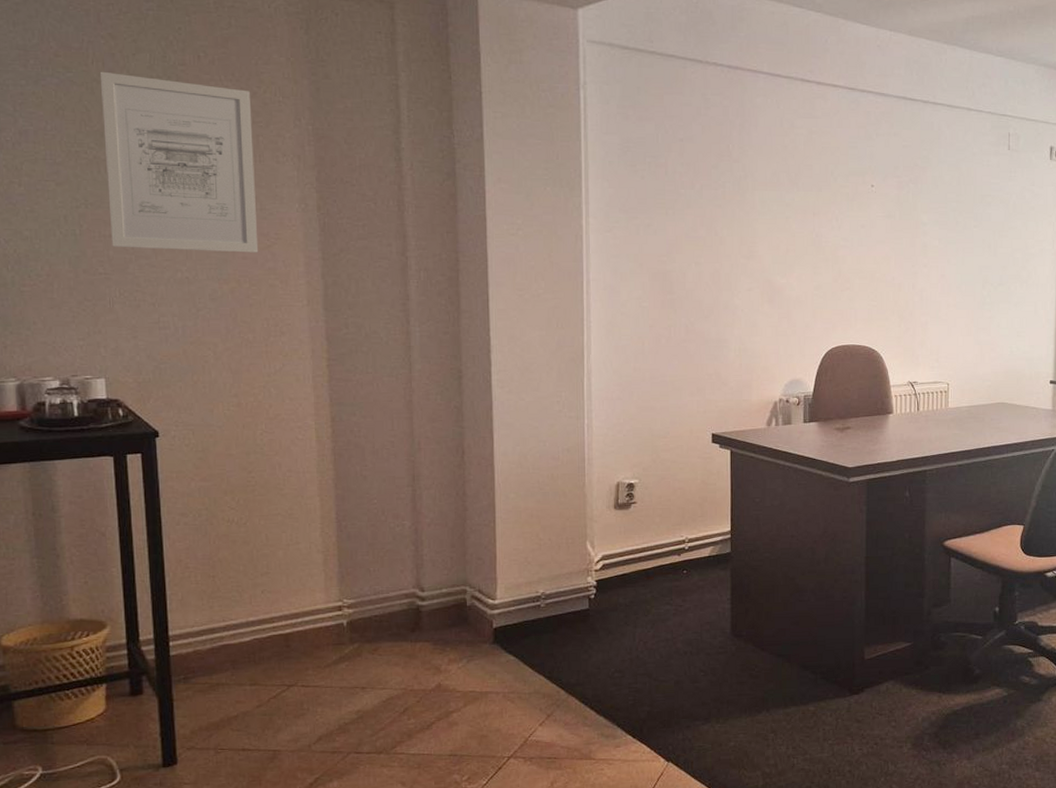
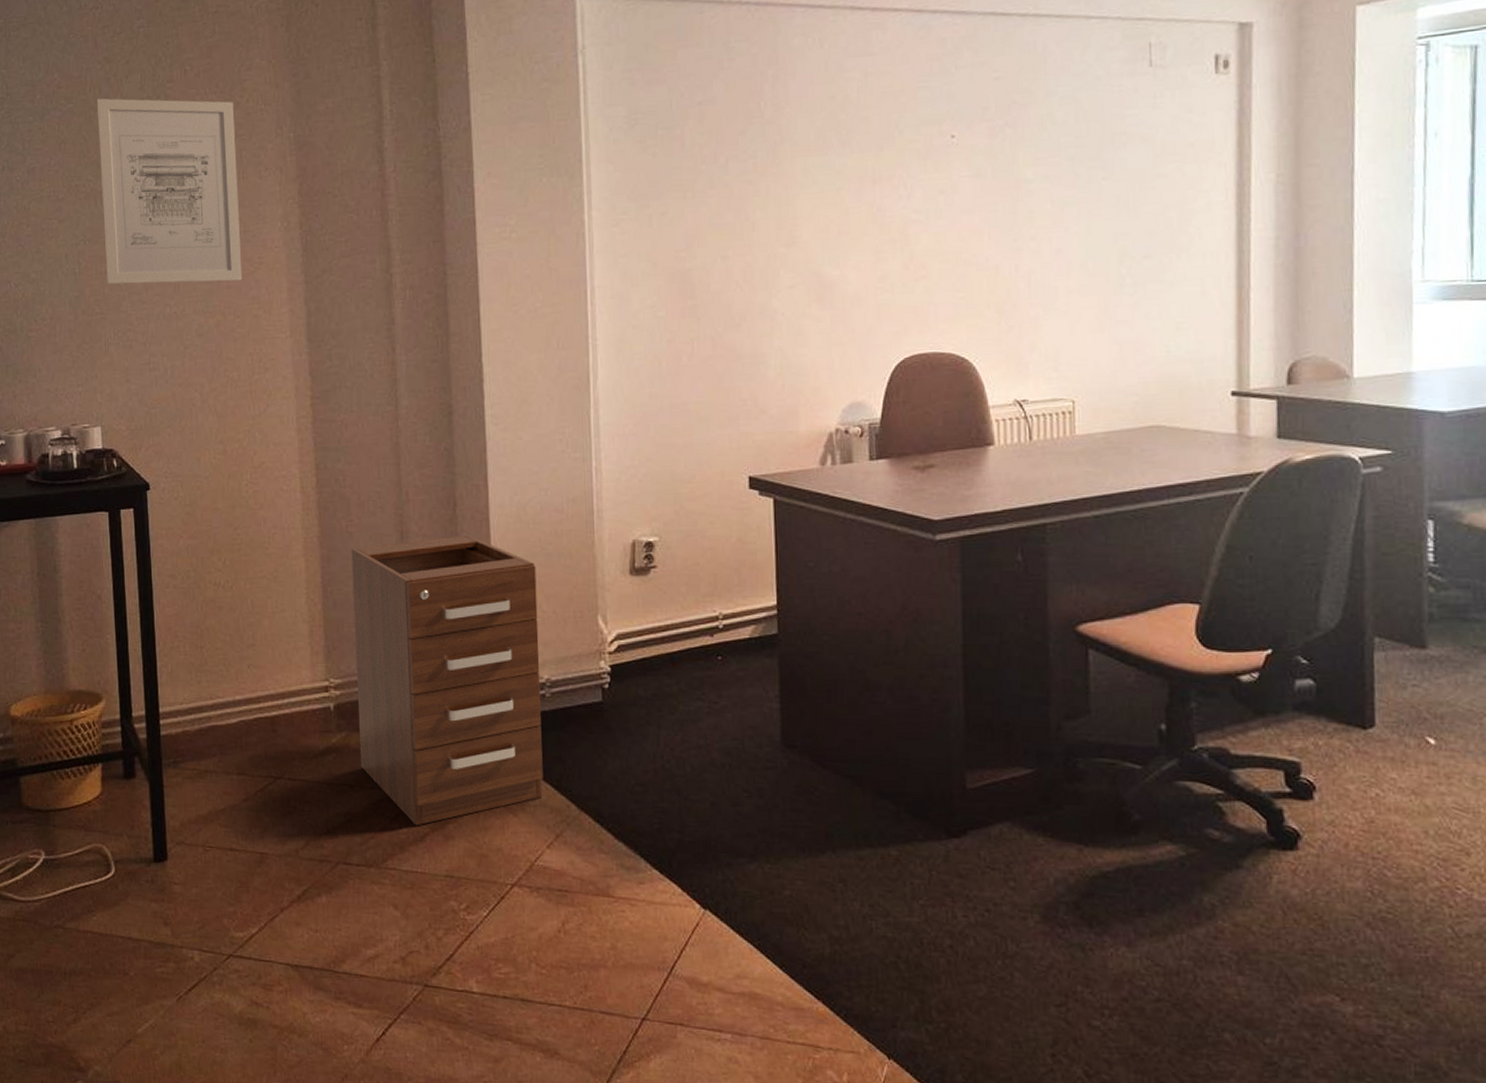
filing cabinet: none [365,478,537,717] -> present [351,535,543,826]

